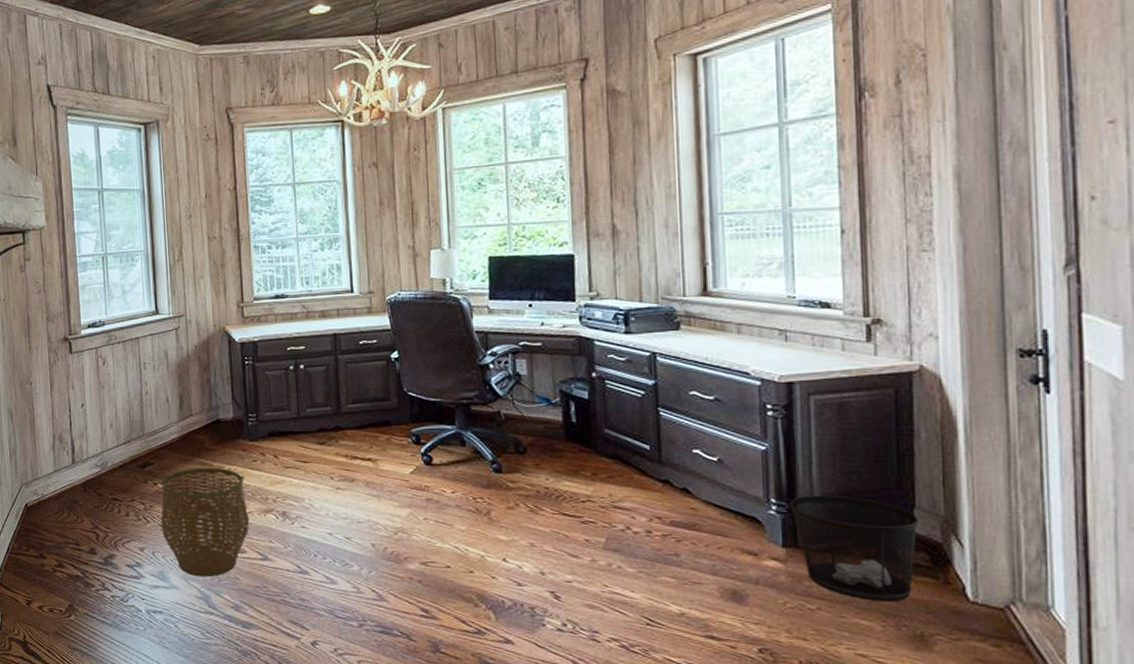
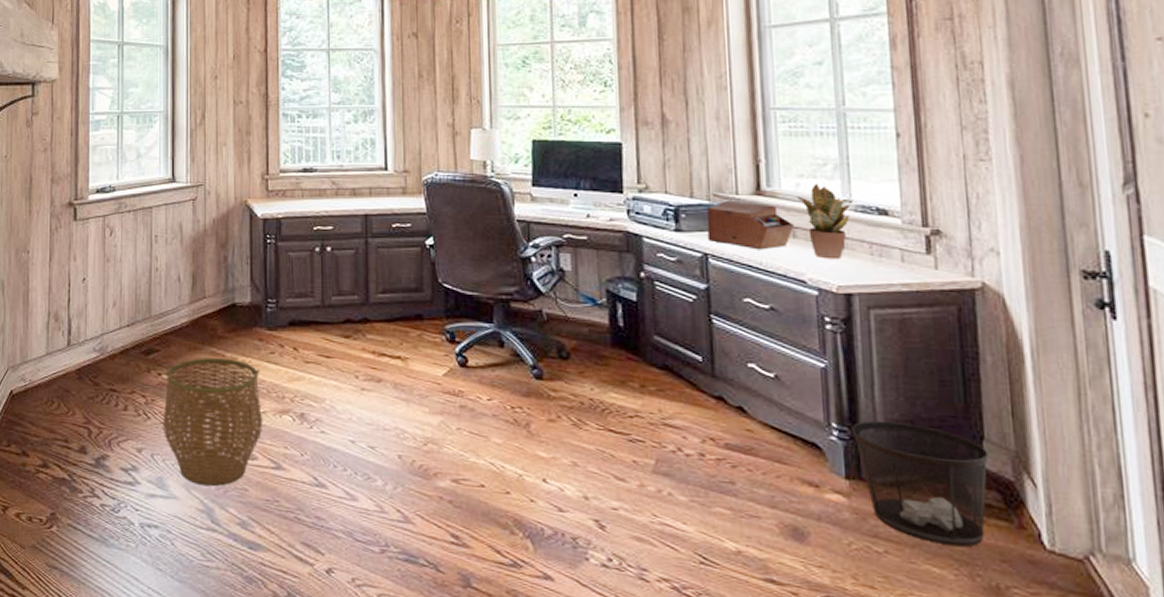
sewing box: none [655,302,739,347] -> present [706,200,794,250]
potted plant: none [741,282,799,352] -> present [796,183,856,260]

